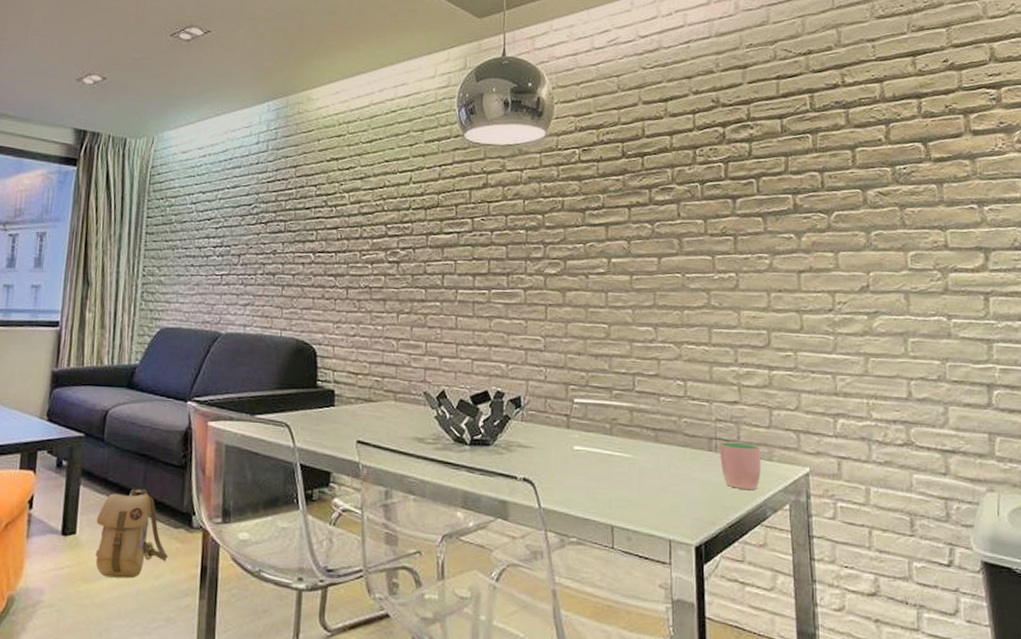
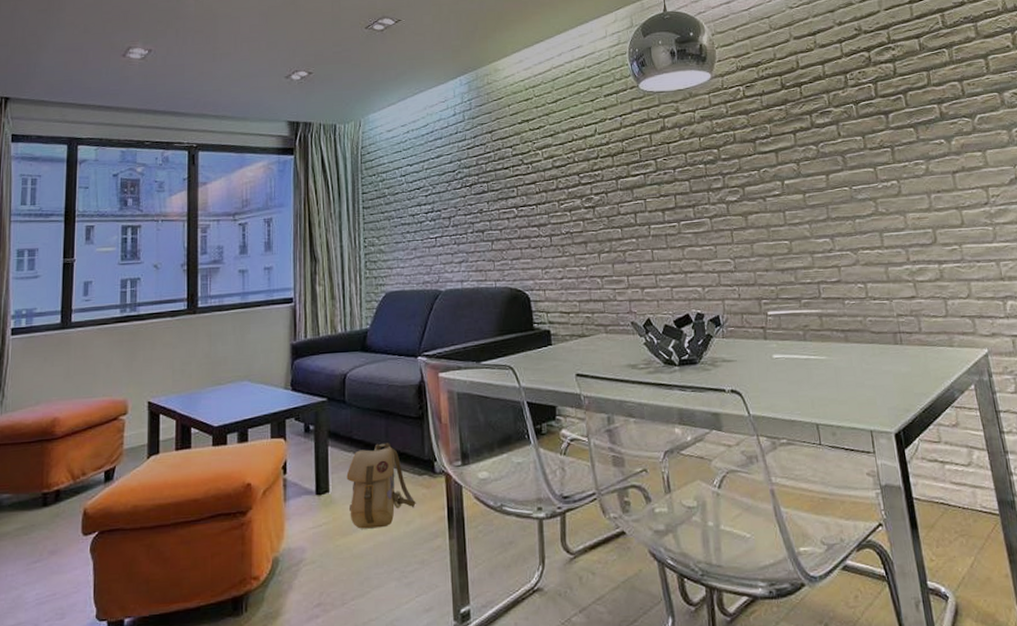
cup: present [719,441,761,491] -> none [903,333,945,376]

